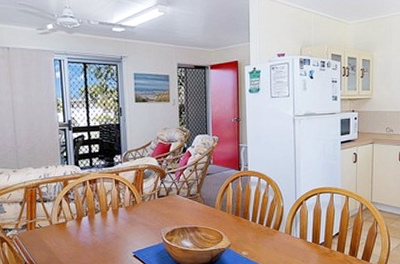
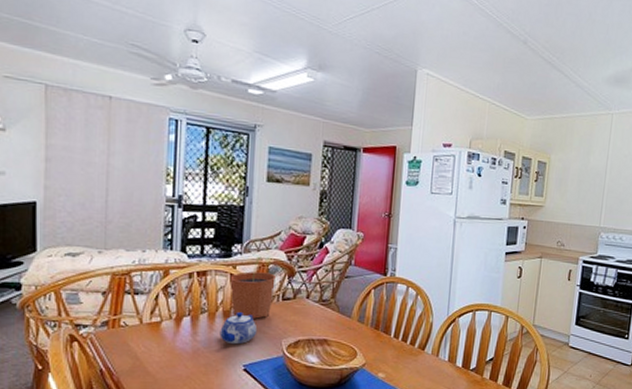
teapot: none [111,210,141,236] -> present [219,312,258,345]
plant pot: none [115,163,151,214] -> present [230,256,276,319]

